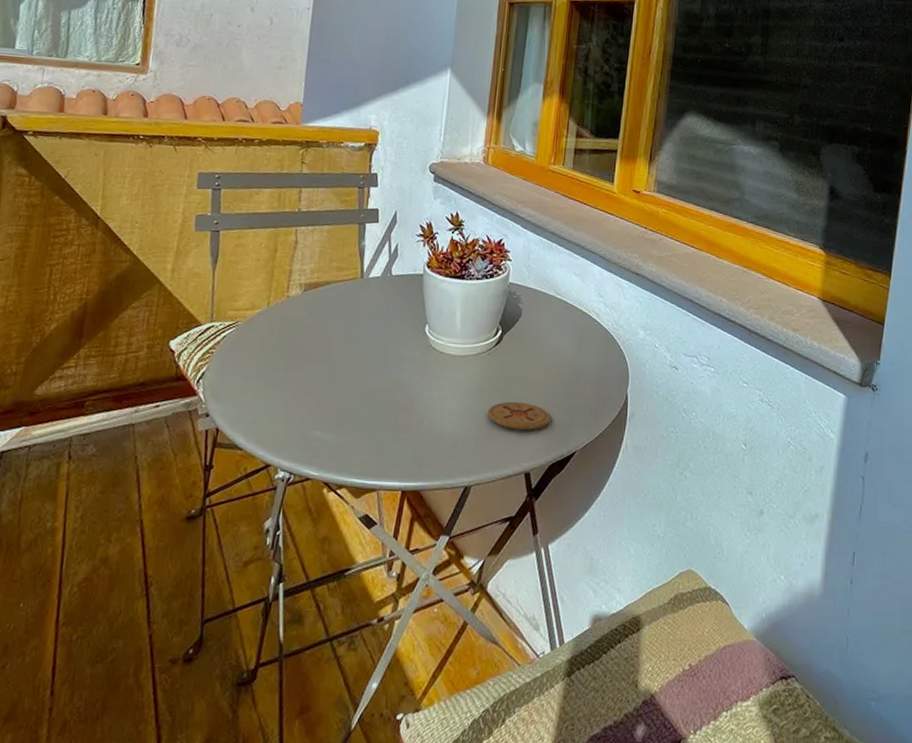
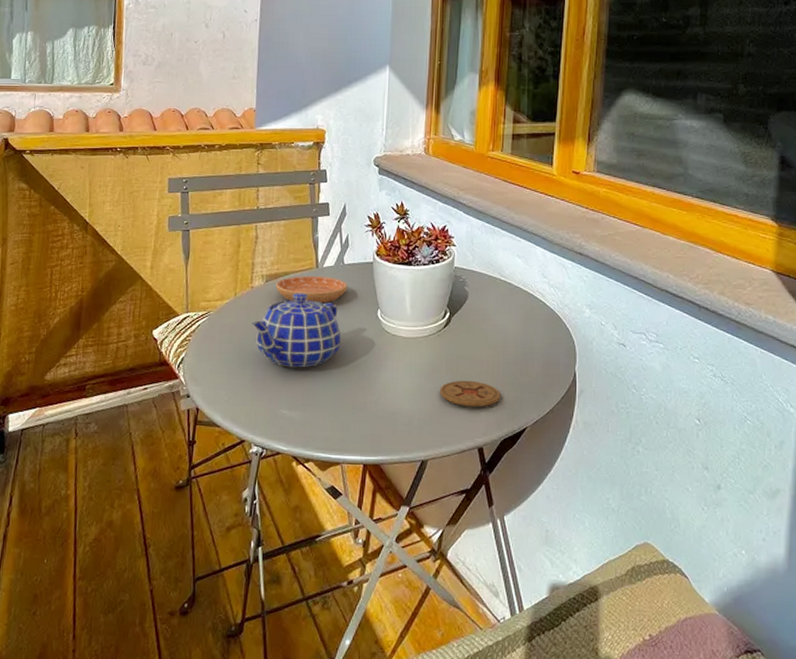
teapot: none [286,304,385,386] -> present [252,292,342,368]
saucer: none [314,286,395,317] -> present [275,275,348,304]

